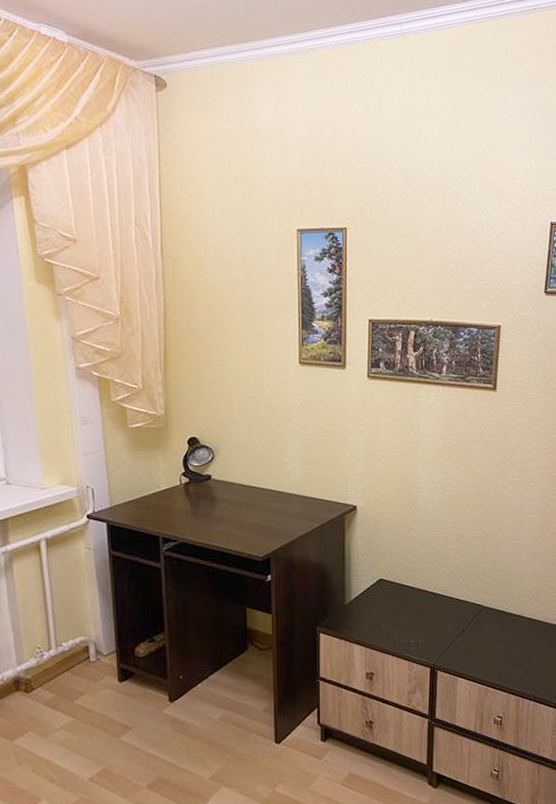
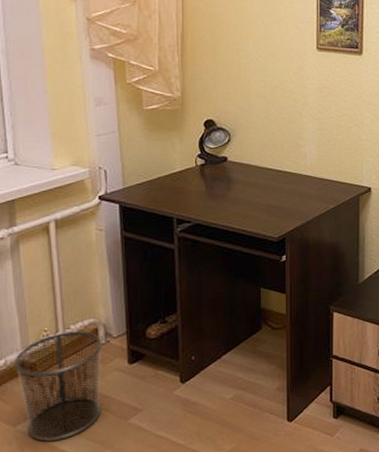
waste bin: none [10,648,94,756] -> present [14,331,104,441]

